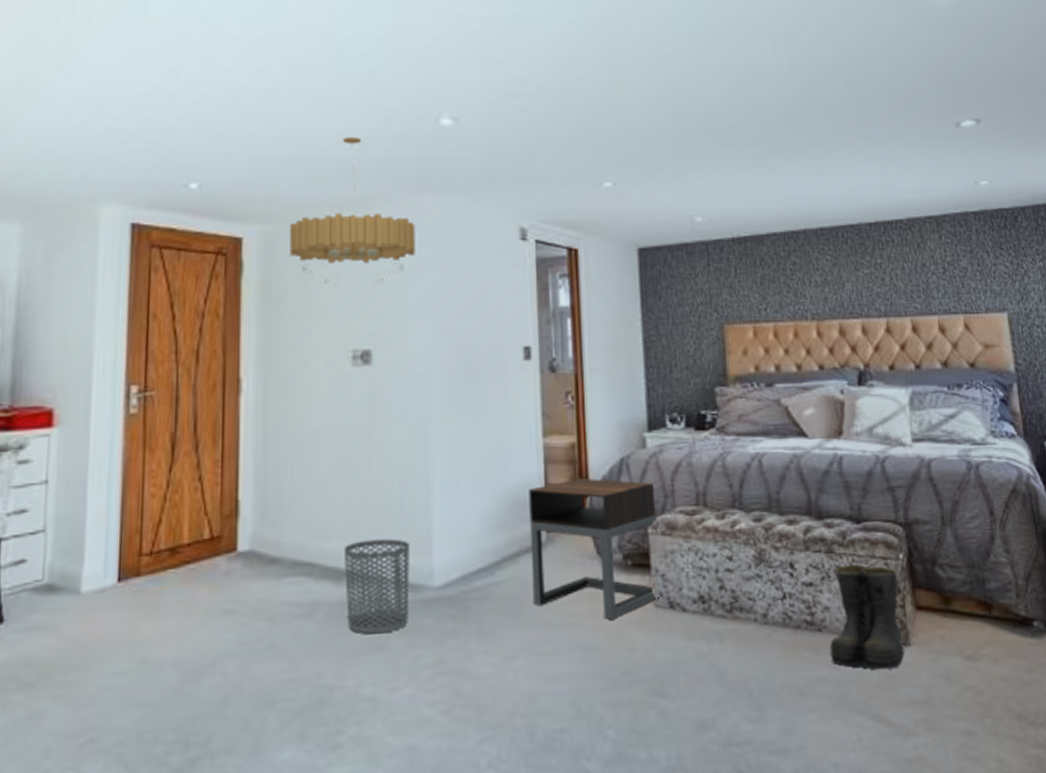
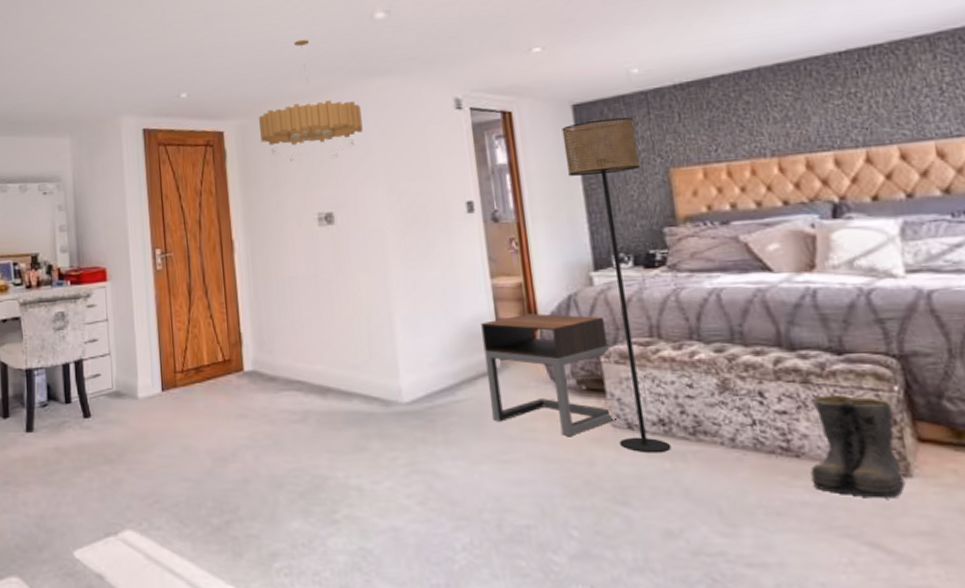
waste bin: present [345,538,410,635] -> none [326,363,384,438]
floor lamp: none [626,266,710,635] -> present [561,117,672,454]

